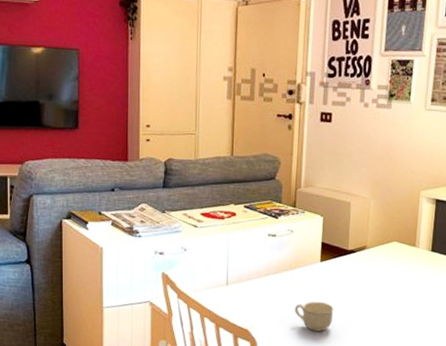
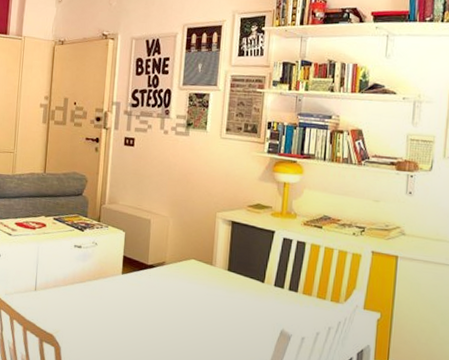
cup: present [294,301,334,332] -> none [96,311,134,342]

